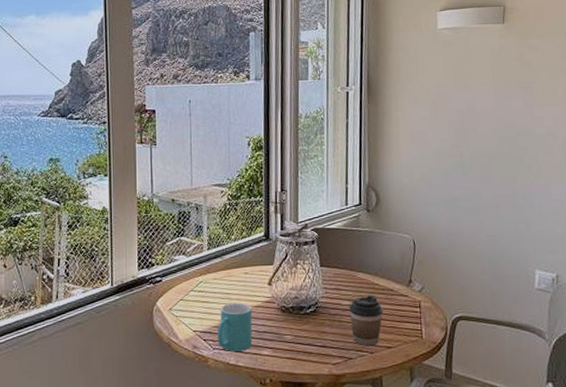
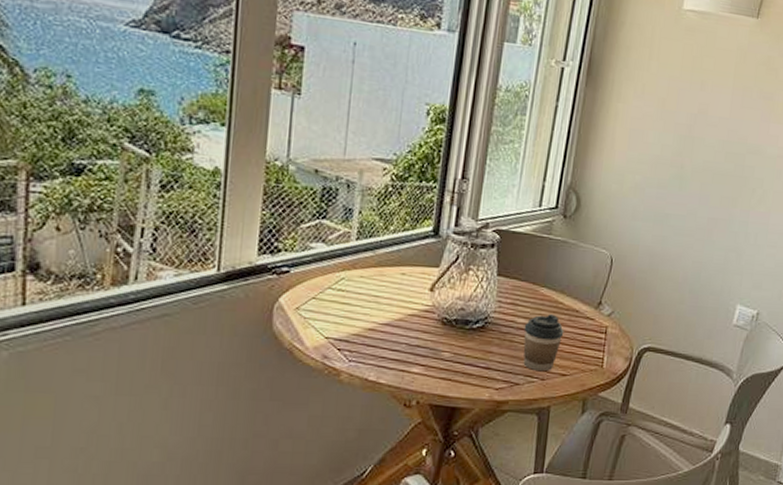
mug: present [218,303,253,351] -> none [356,308,405,366]

